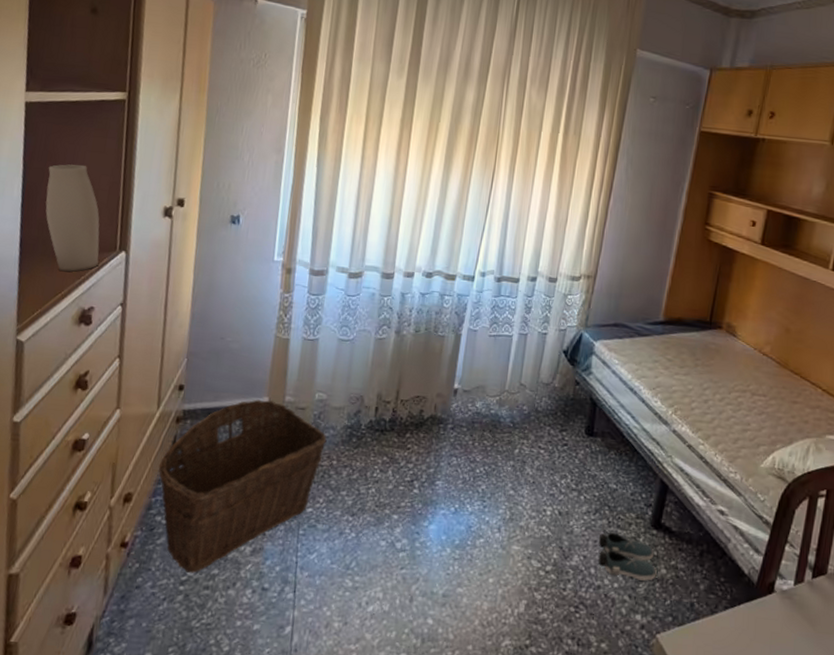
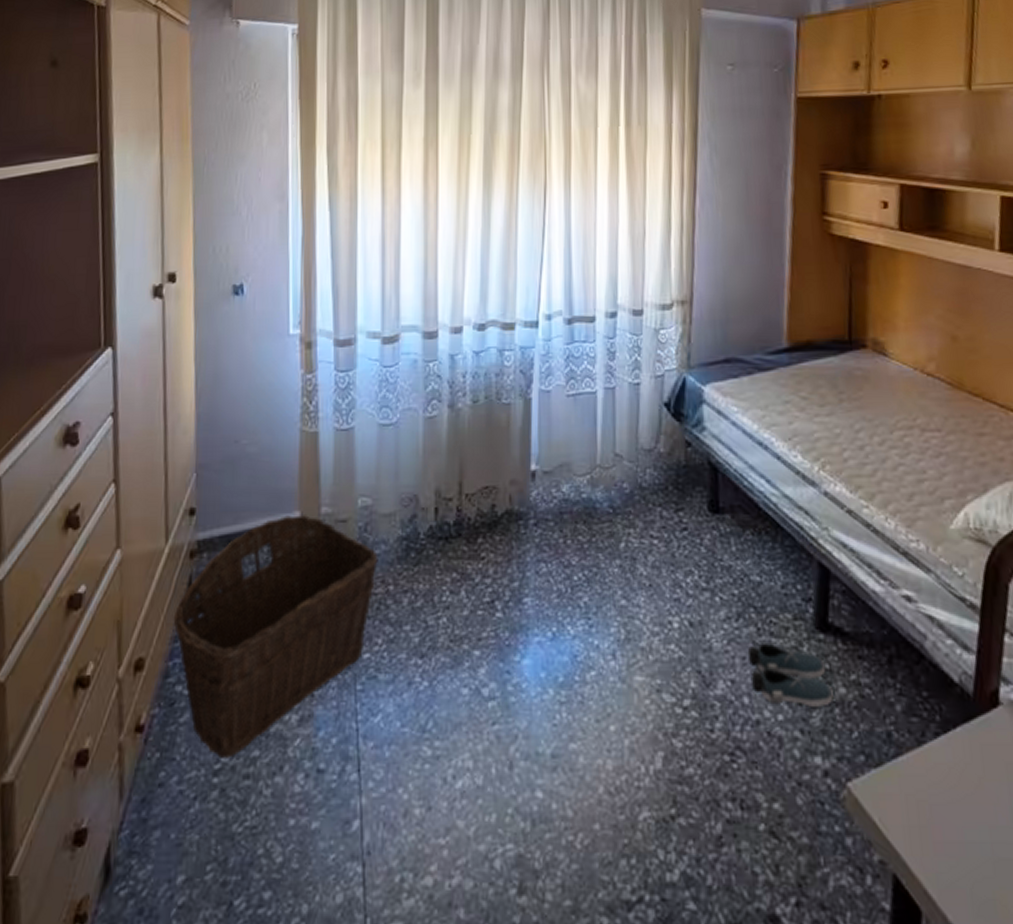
vase: present [45,164,100,272] -> none [14,247,82,381]

